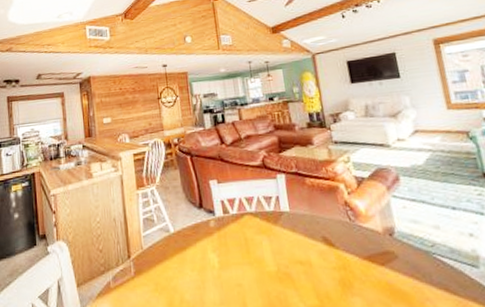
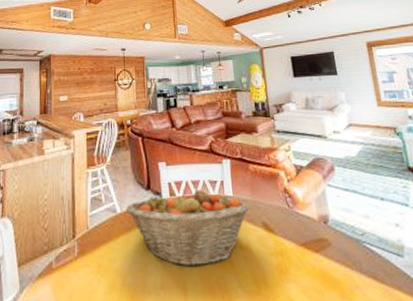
fruit basket: none [179,206,308,283] -> present [125,189,250,267]

